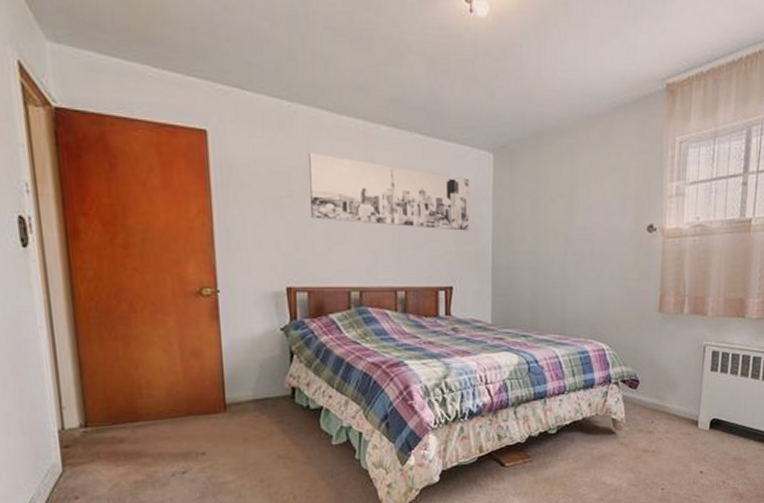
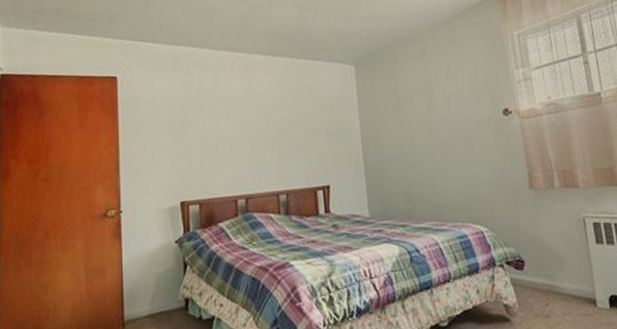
wall art: present [309,152,469,231] -> none [199,83,340,139]

